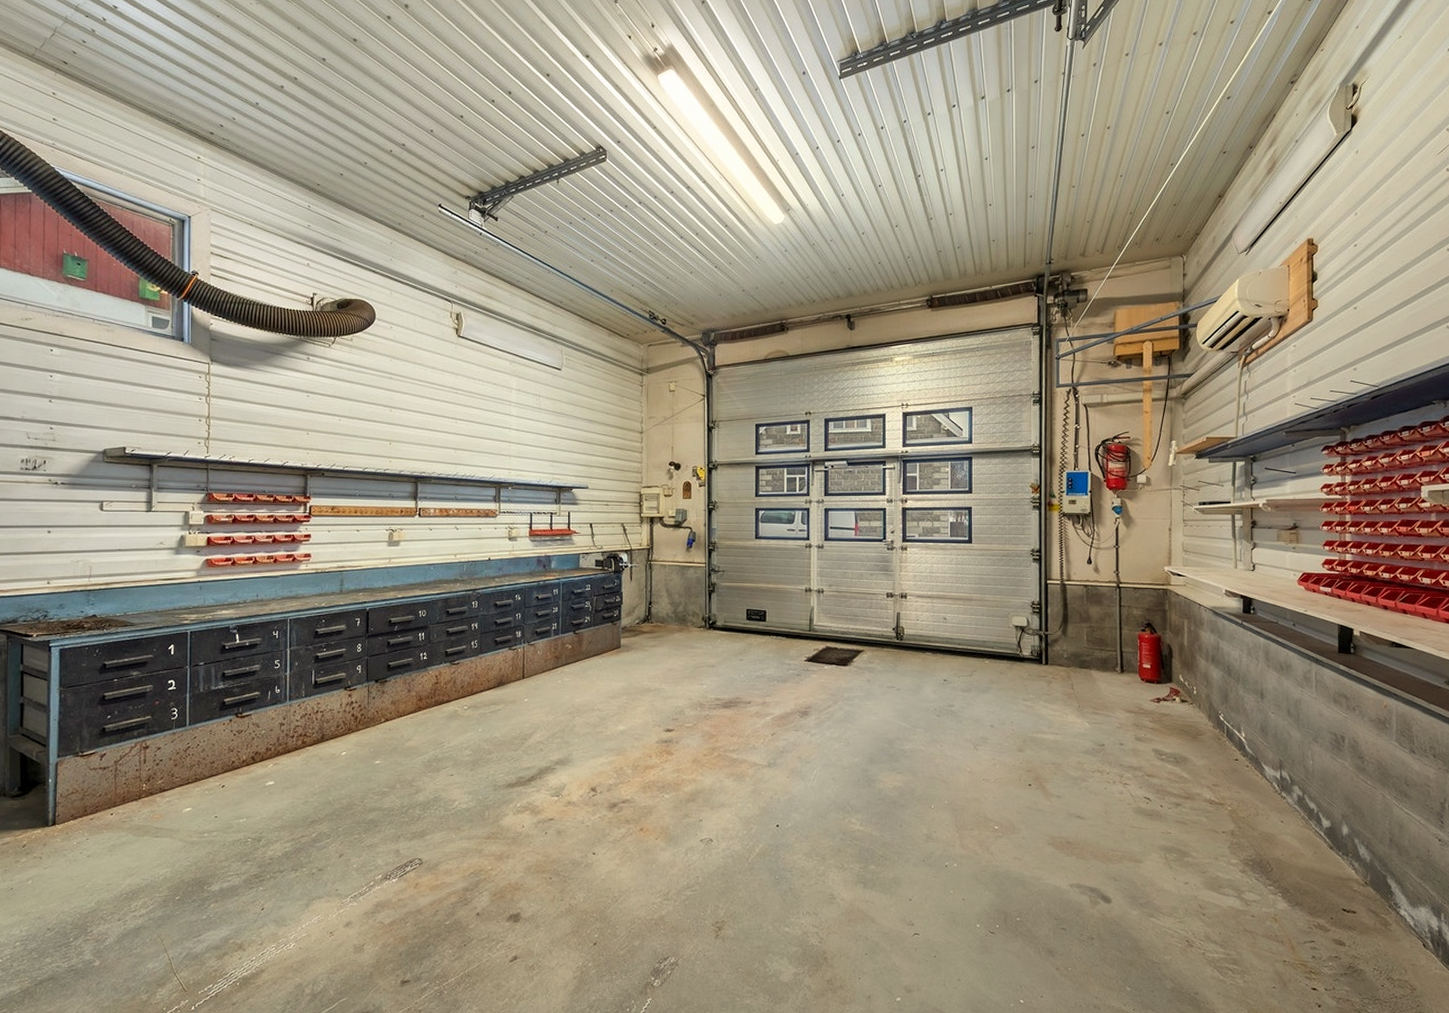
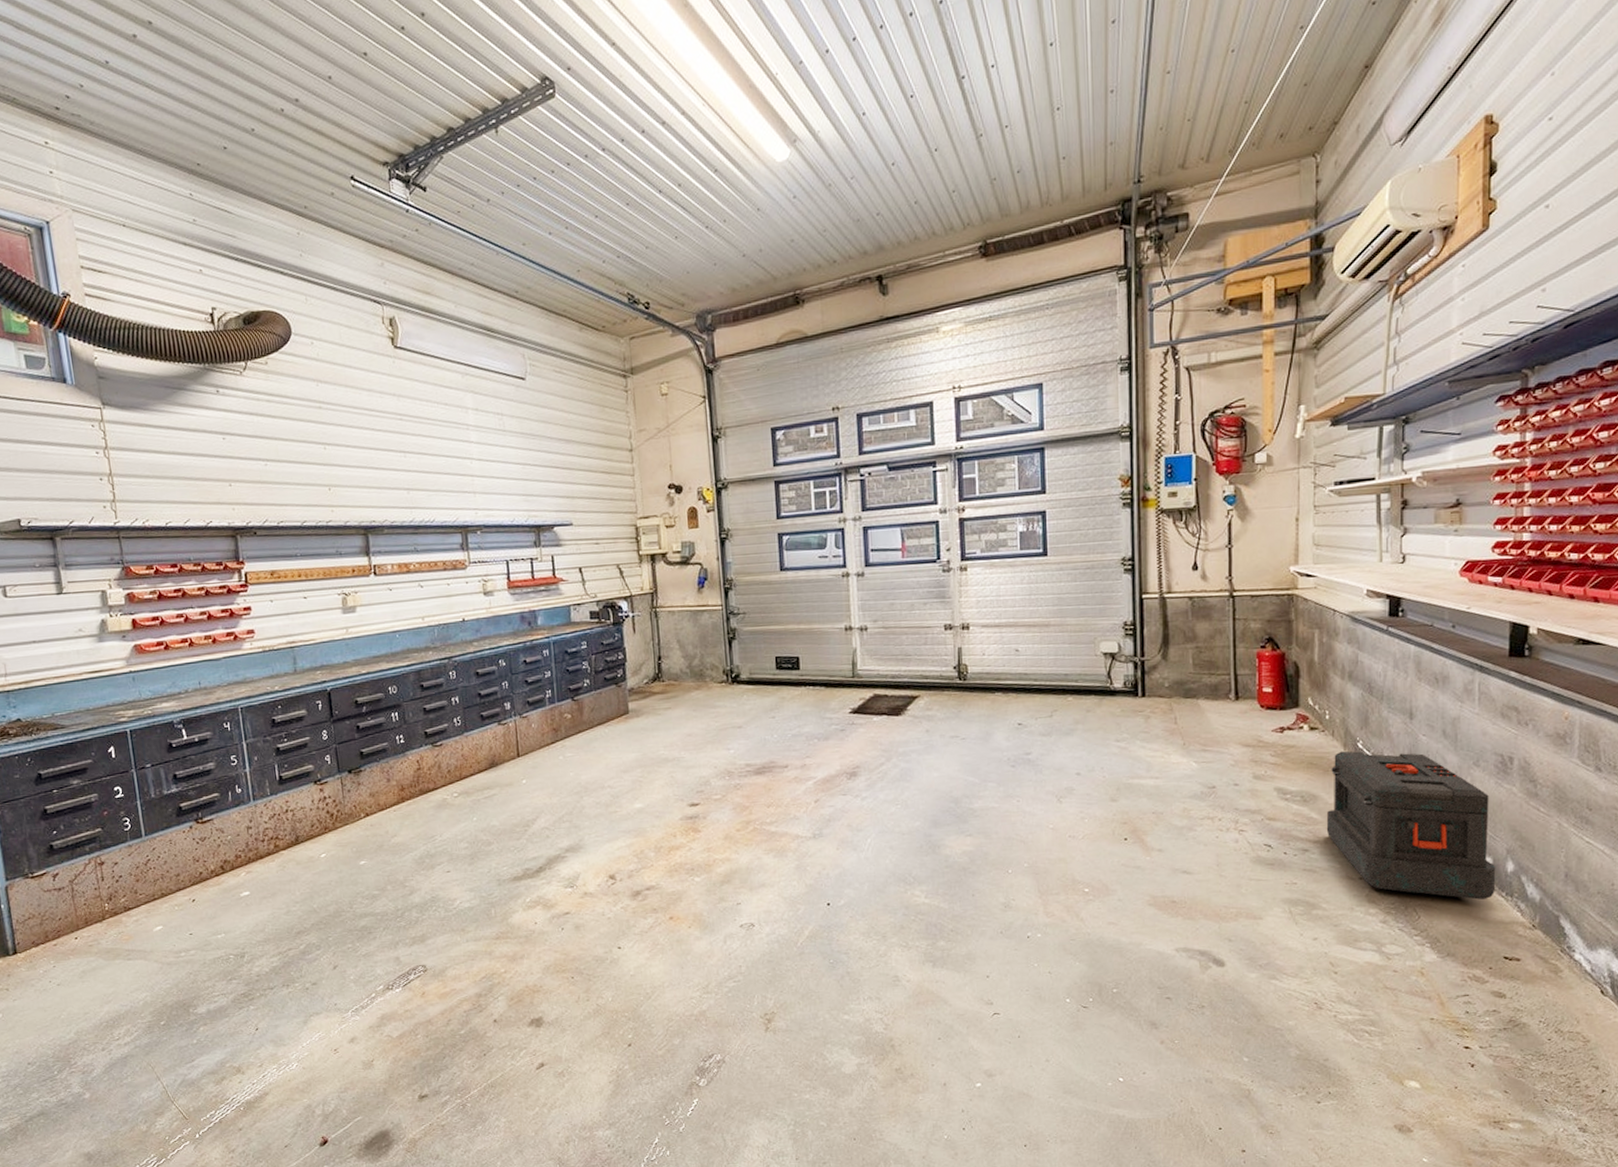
toolbox: none [1195,721,1334,857] -> present [1326,751,1496,900]

